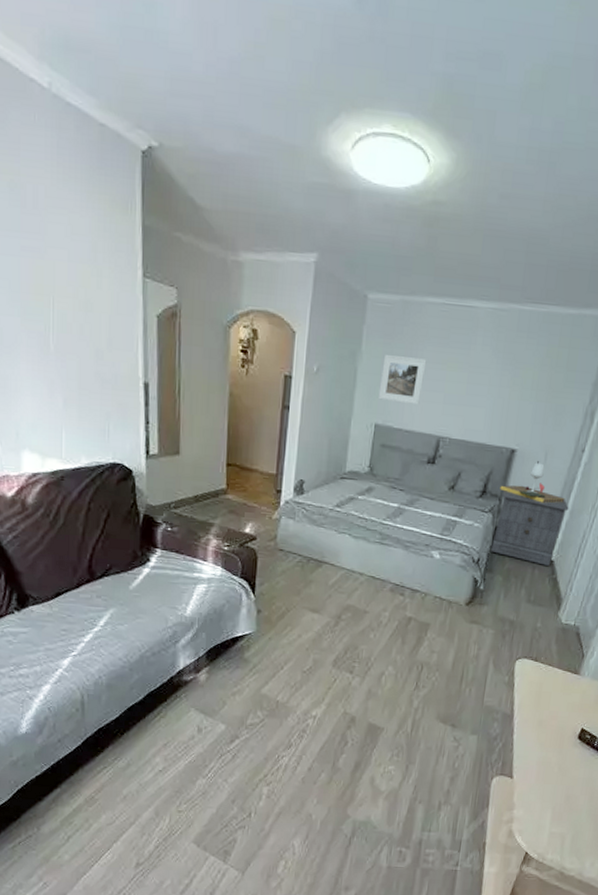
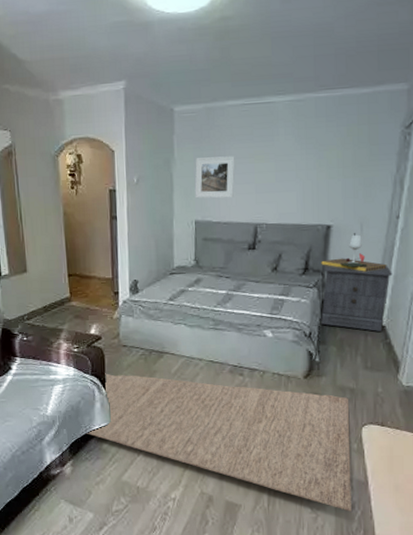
rug: none [227,577,507,743] -> present [86,373,352,512]

